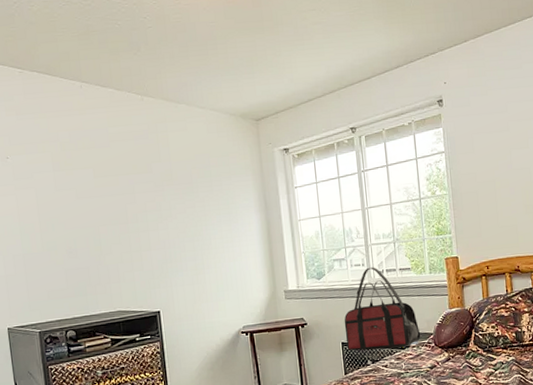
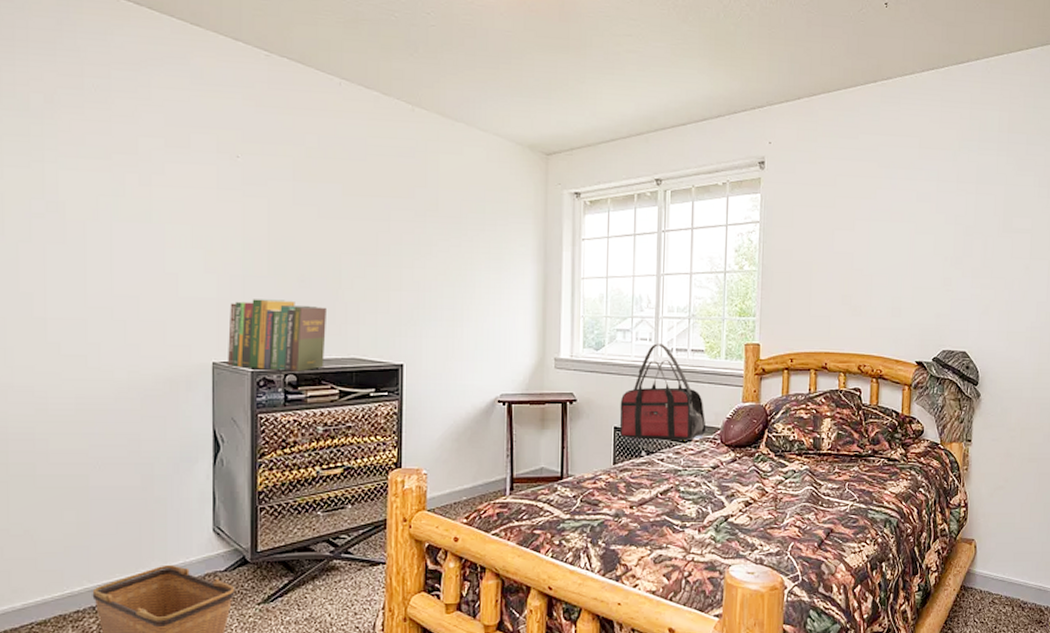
books: none [15,269,96,330] -> present [227,299,328,372]

